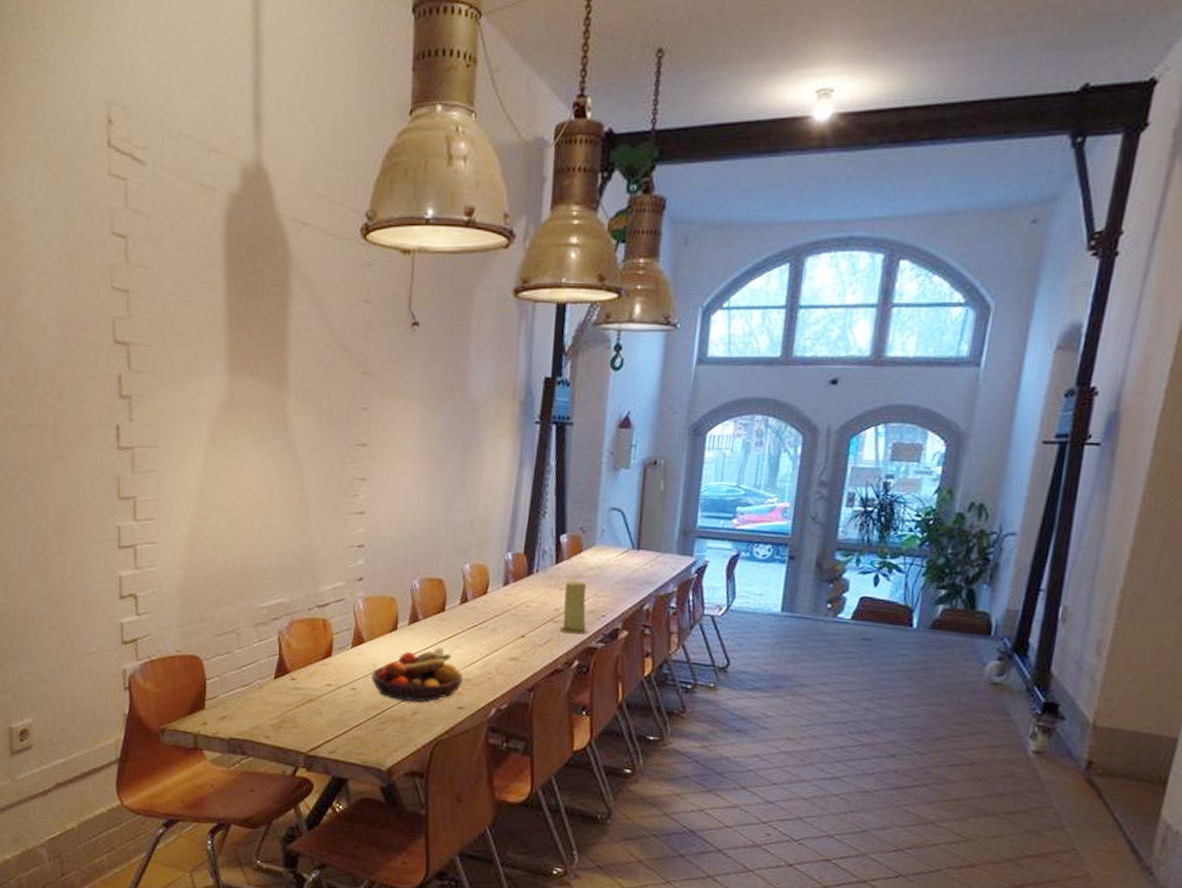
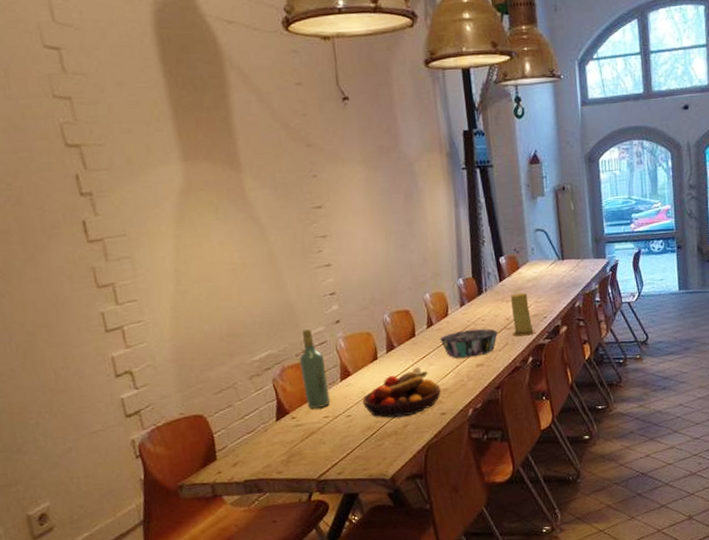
wine bottle: none [310,581,338,674] -> present [299,329,331,409]
decorative bowl: none [472,614,542,648] -> present [439,328,498,359]

